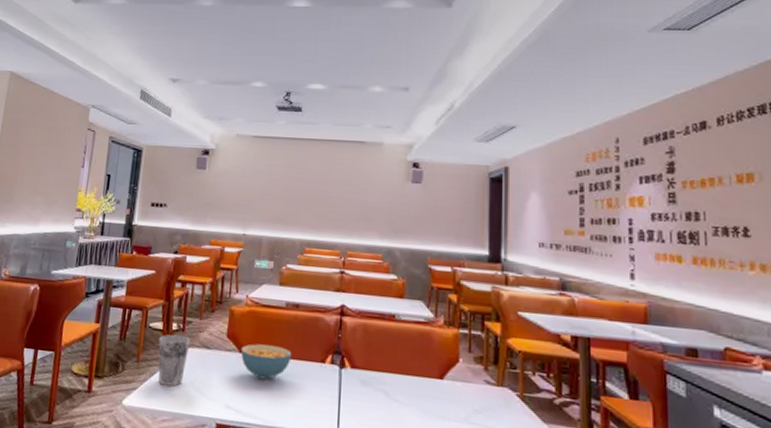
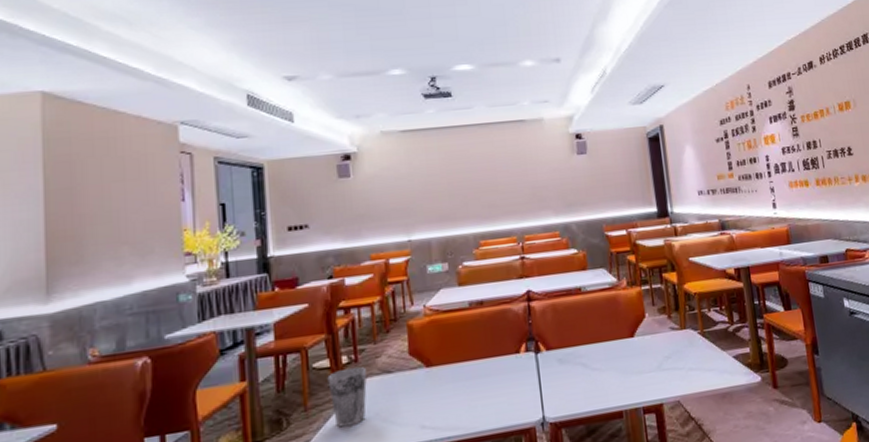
cereal bowl: present [240,344,292,380] -> none [427,349,485,389]

